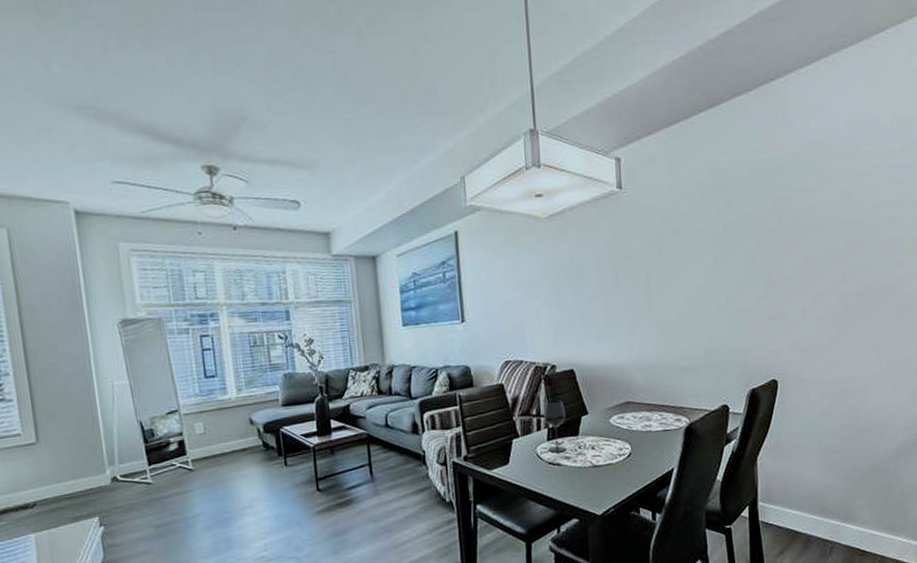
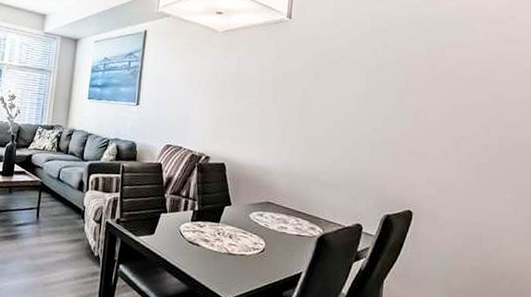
wine glass: present [544,399,567,453] -> none [191,186,211,235]

